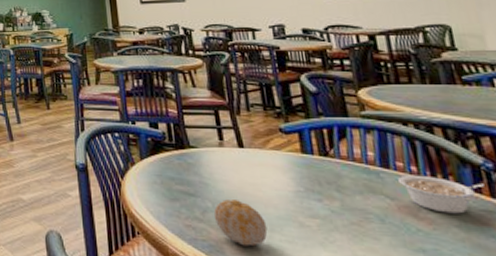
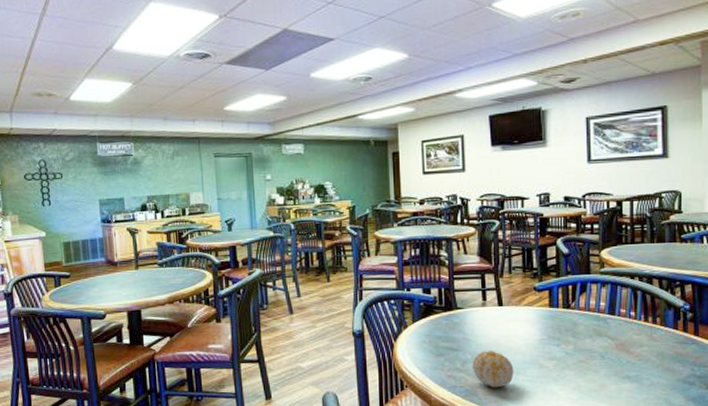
legume: present [398,175,485,214] -> none [620,318,680,347]

